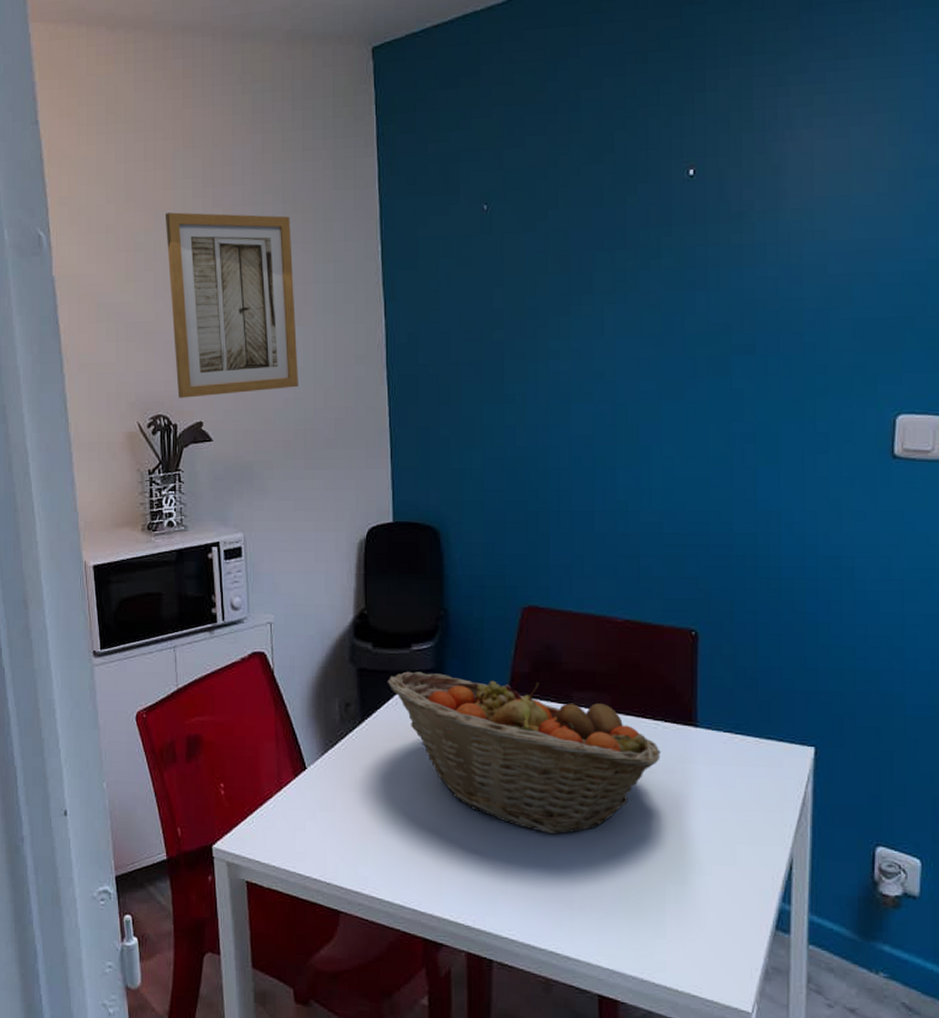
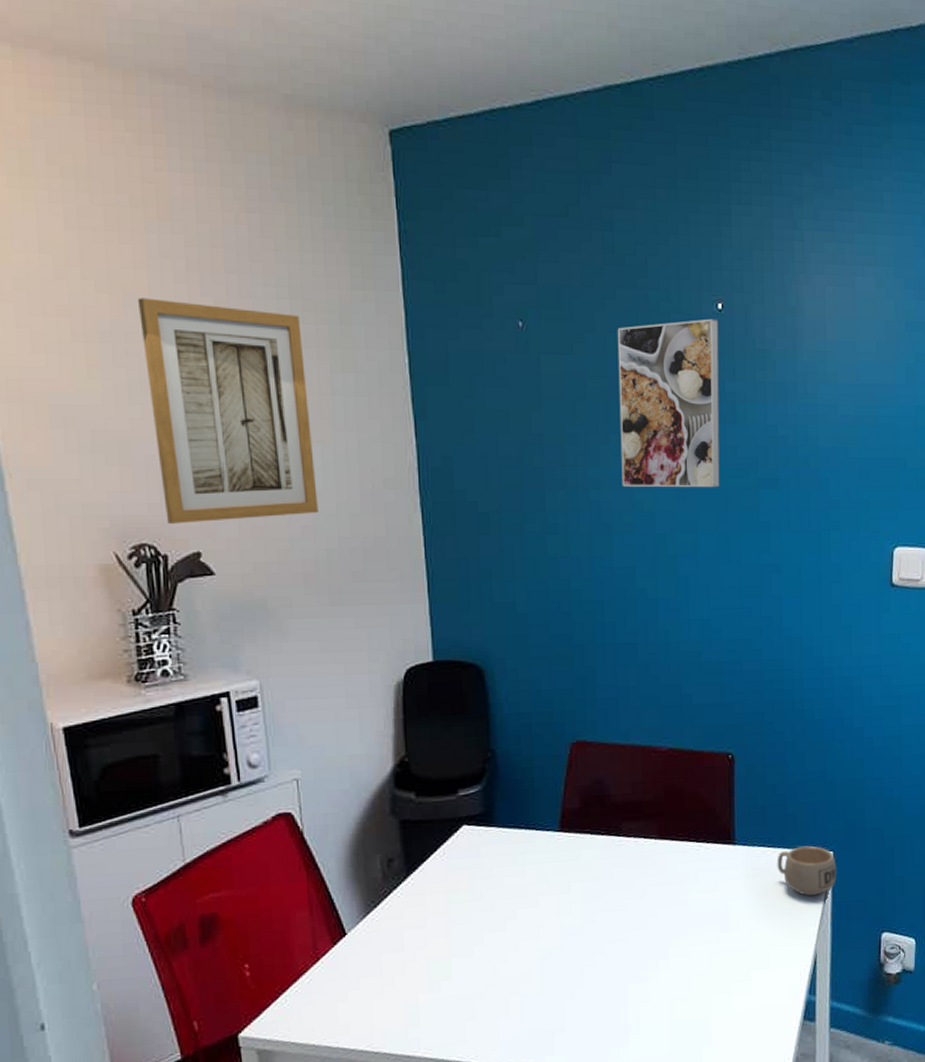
fruit basket: present [387,671,661,835] -> none [433,816,704,965]
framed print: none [581,185,690,357] -> present [617,318,720,488]
mug: none [746,737,820,794] -> present [777,845,837,896]

